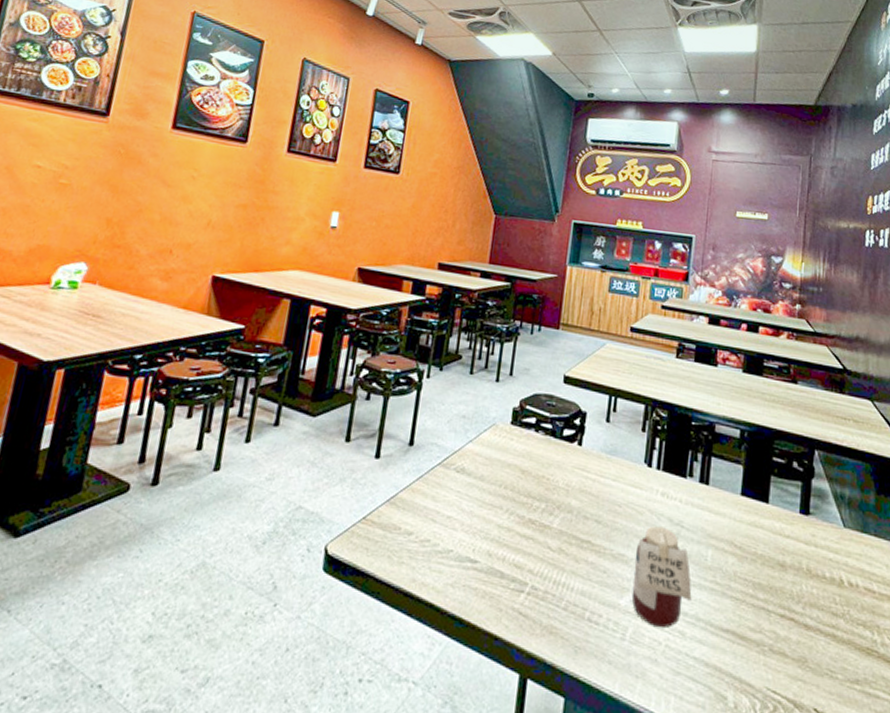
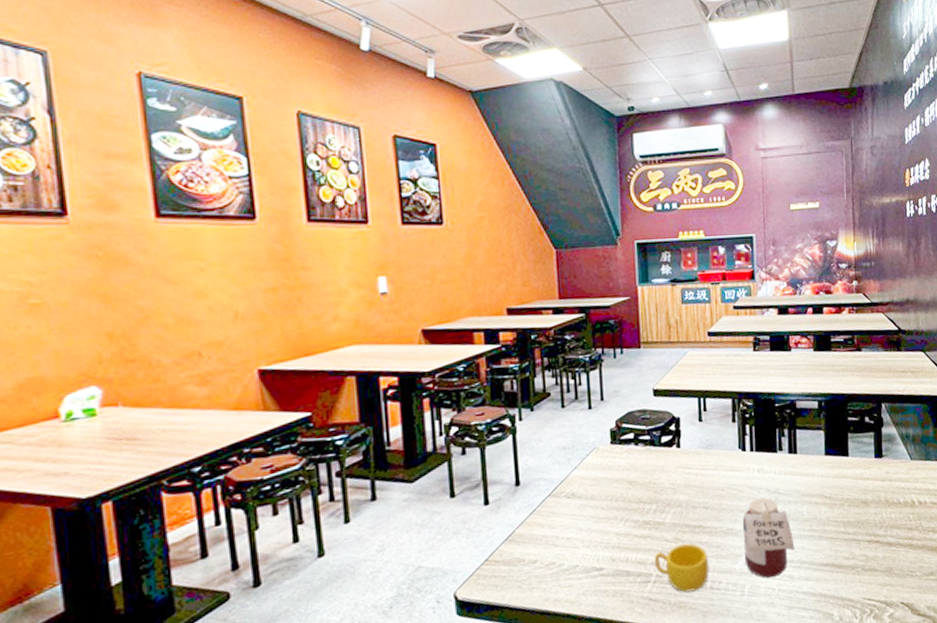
cup: none [532,557,592,618] -> present [654,543,709,593]

